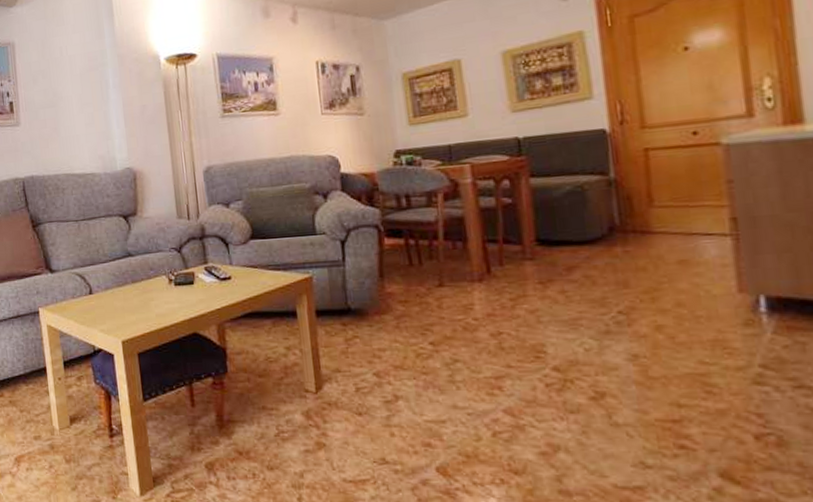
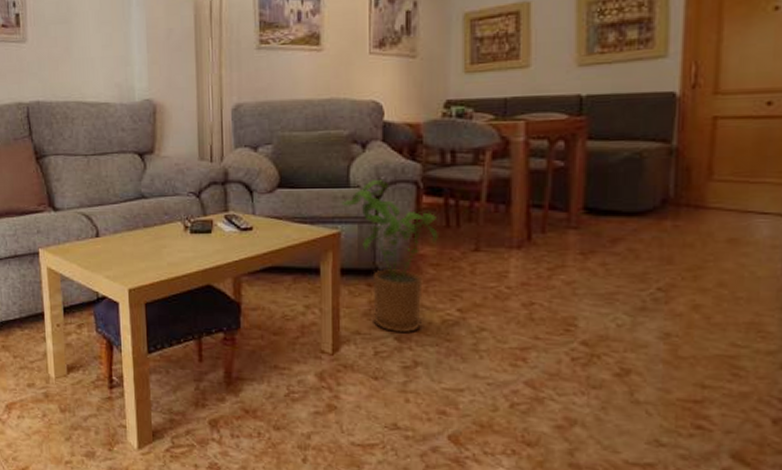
house plant: none [310,226,403,369] -> present [341,180,438,334]

